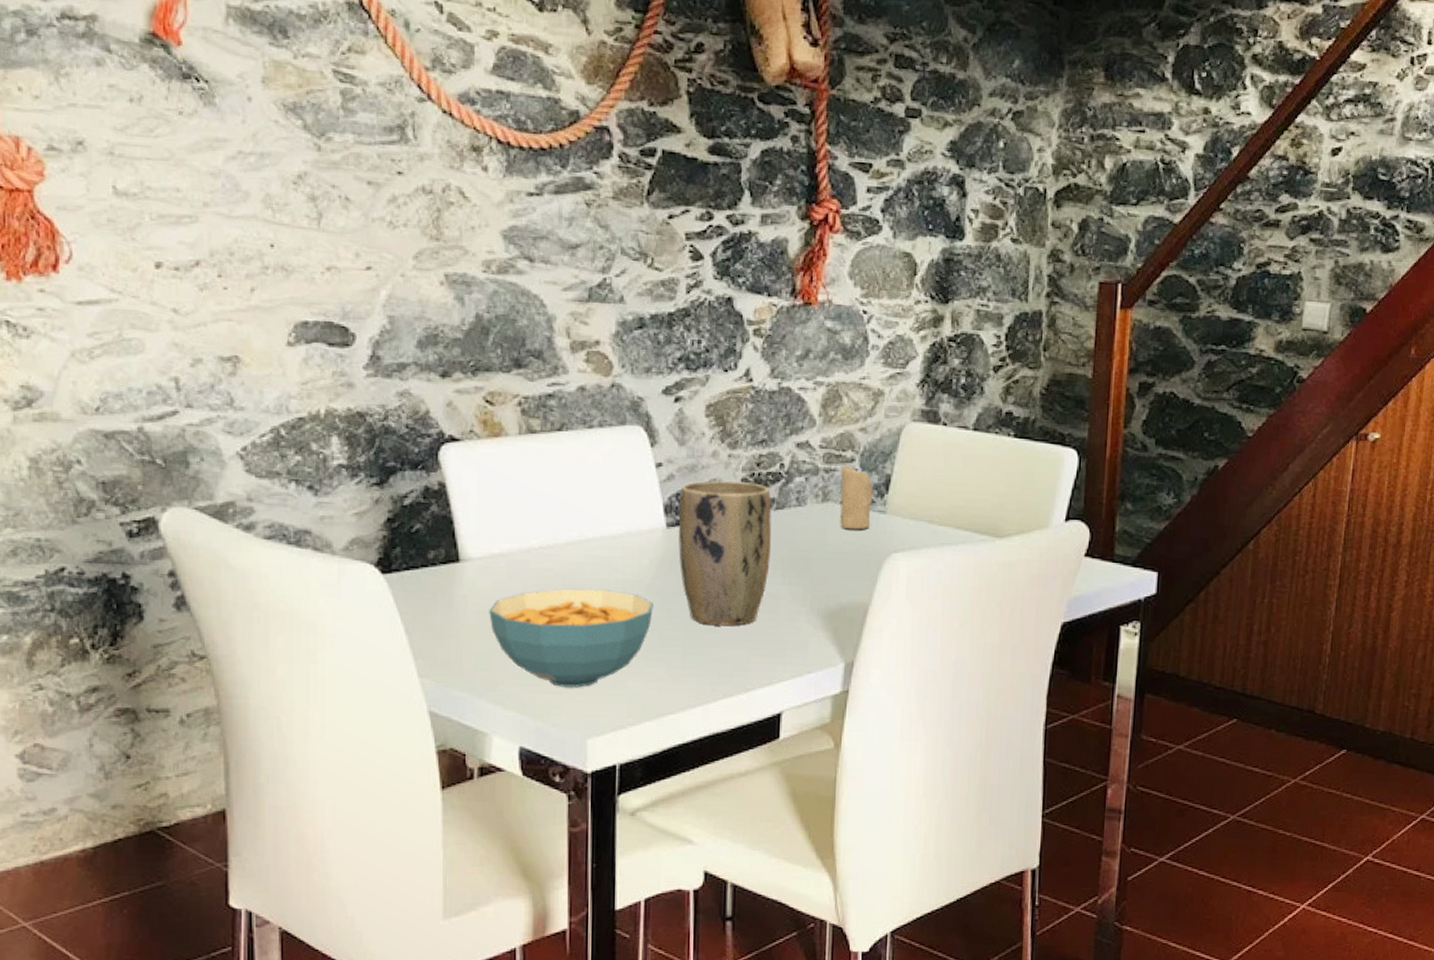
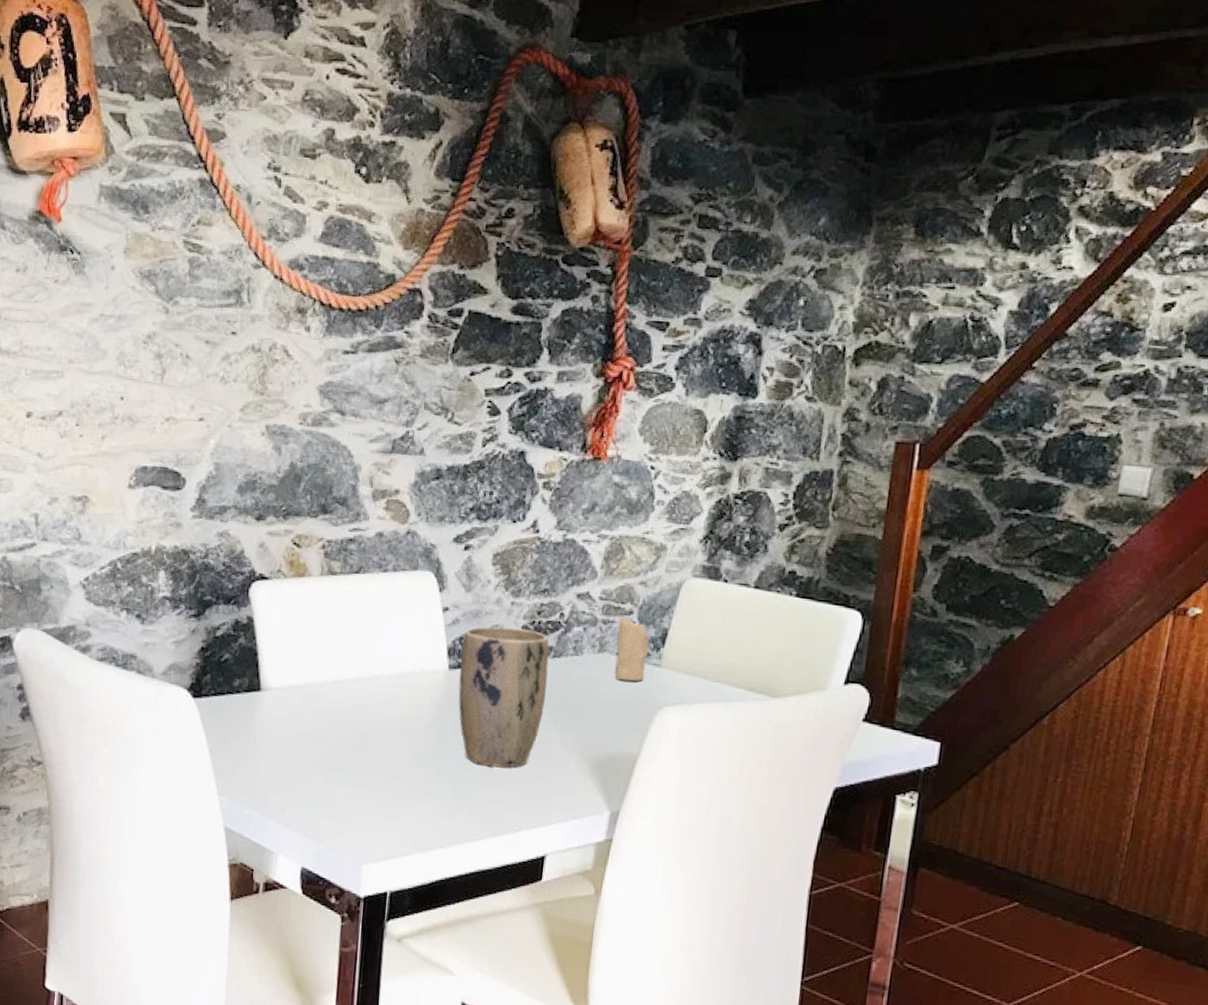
cereal bowl: present [489,588,653,689] -> none [283,721,432,816]

